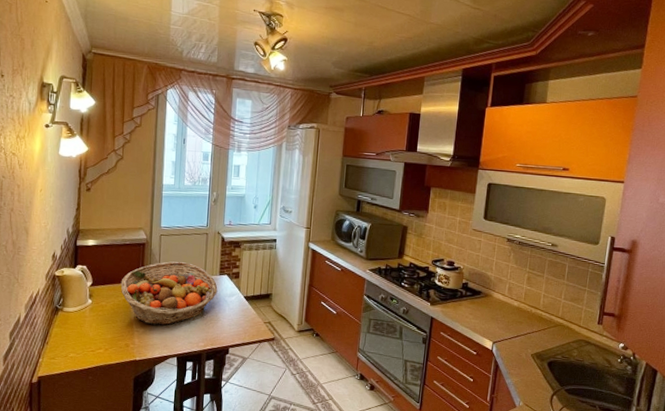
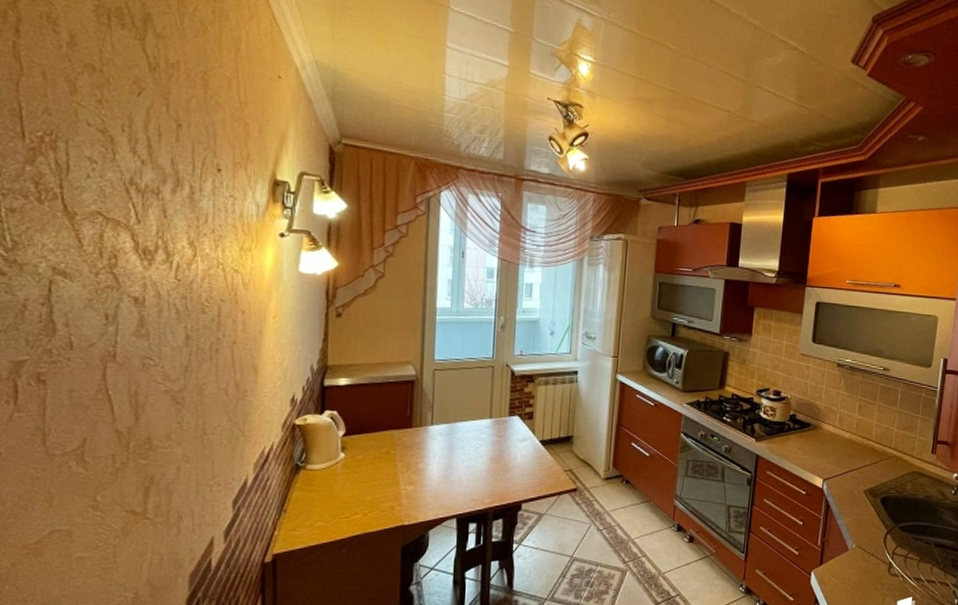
fruit basket: present [120,261,218,326] -> none [383,402,507,481]

